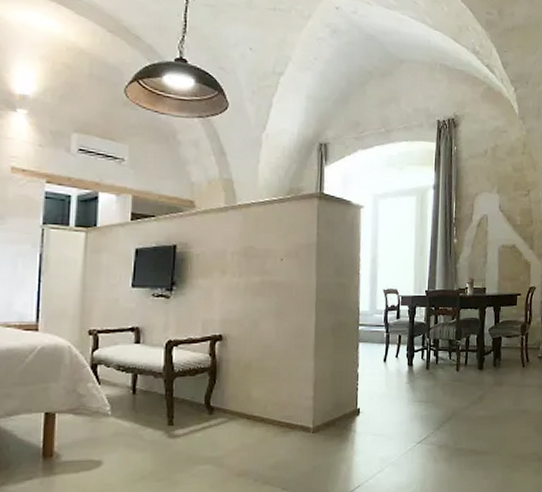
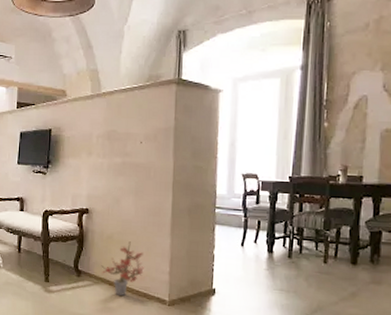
potted plant: none [237,368,286,430] -> present [101,241,144,297]

